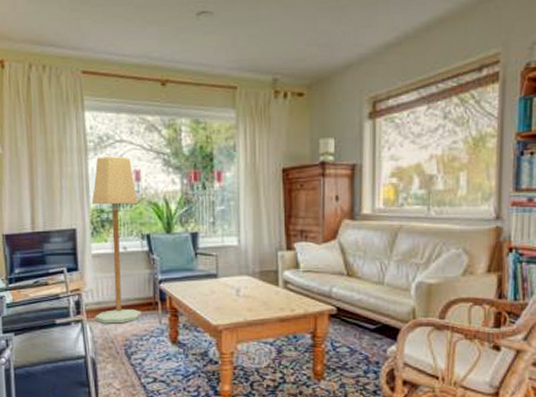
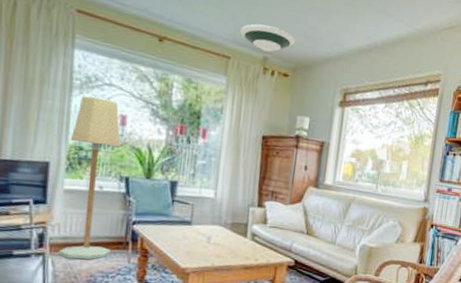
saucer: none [244,42,306,72] -> present [240,23,295,52]

